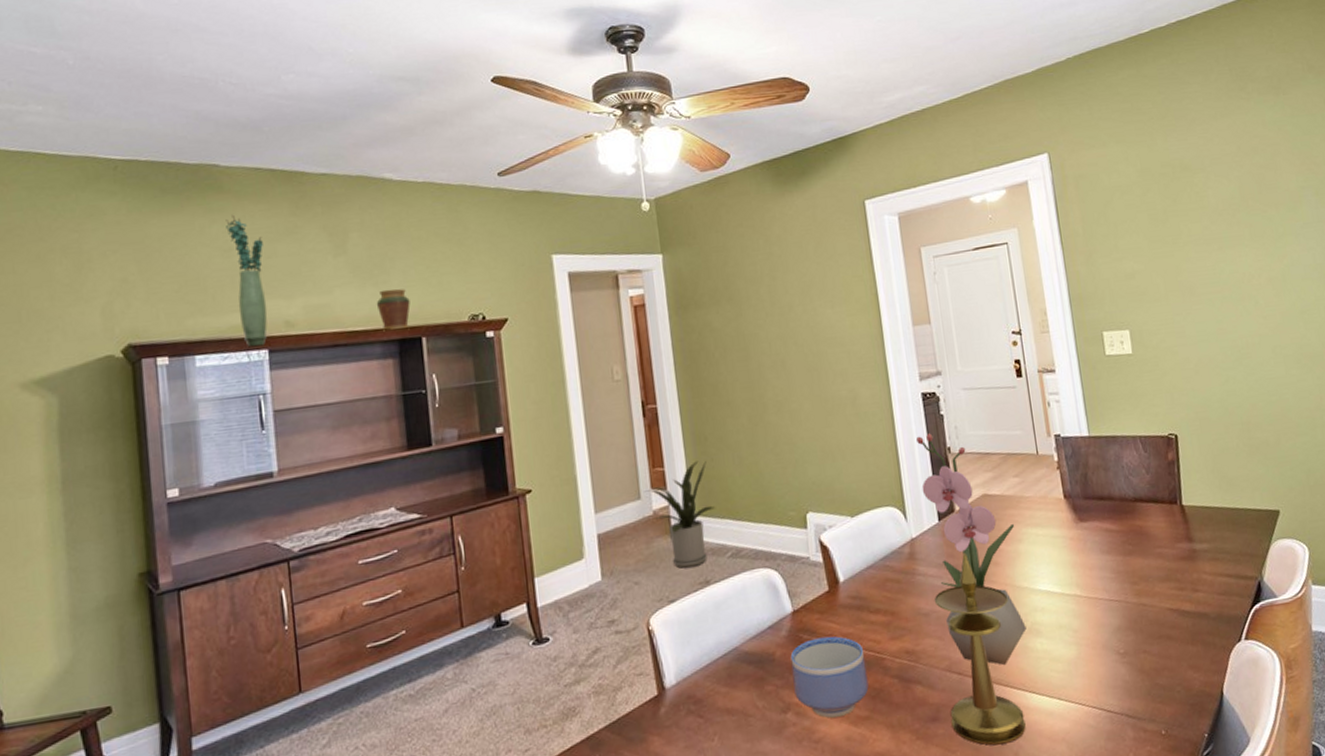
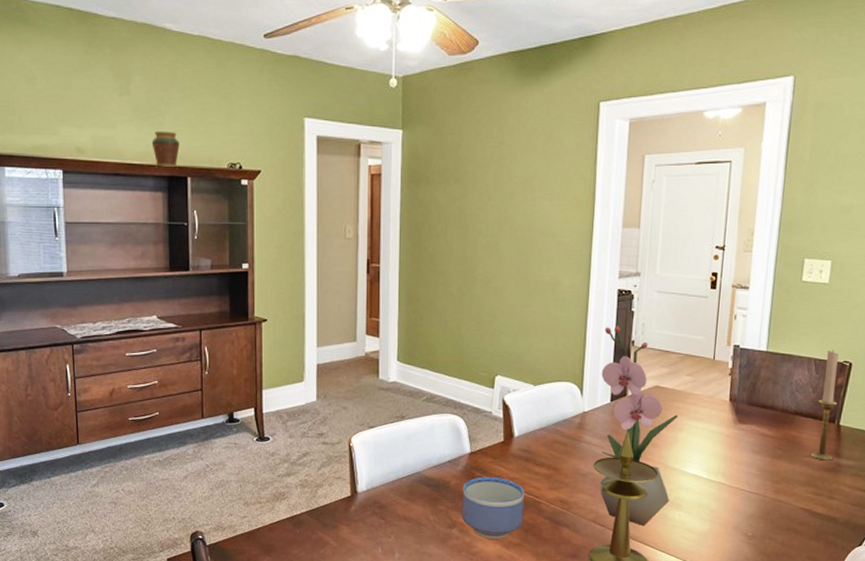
vase: present [225,214,268,348] -> none [31,46,63,166]
house plant: present [644,461,715,569] -> none [360,317,418,403]
candlestick: none [1149,423,1187,549] -> present [810,350,839,461]

